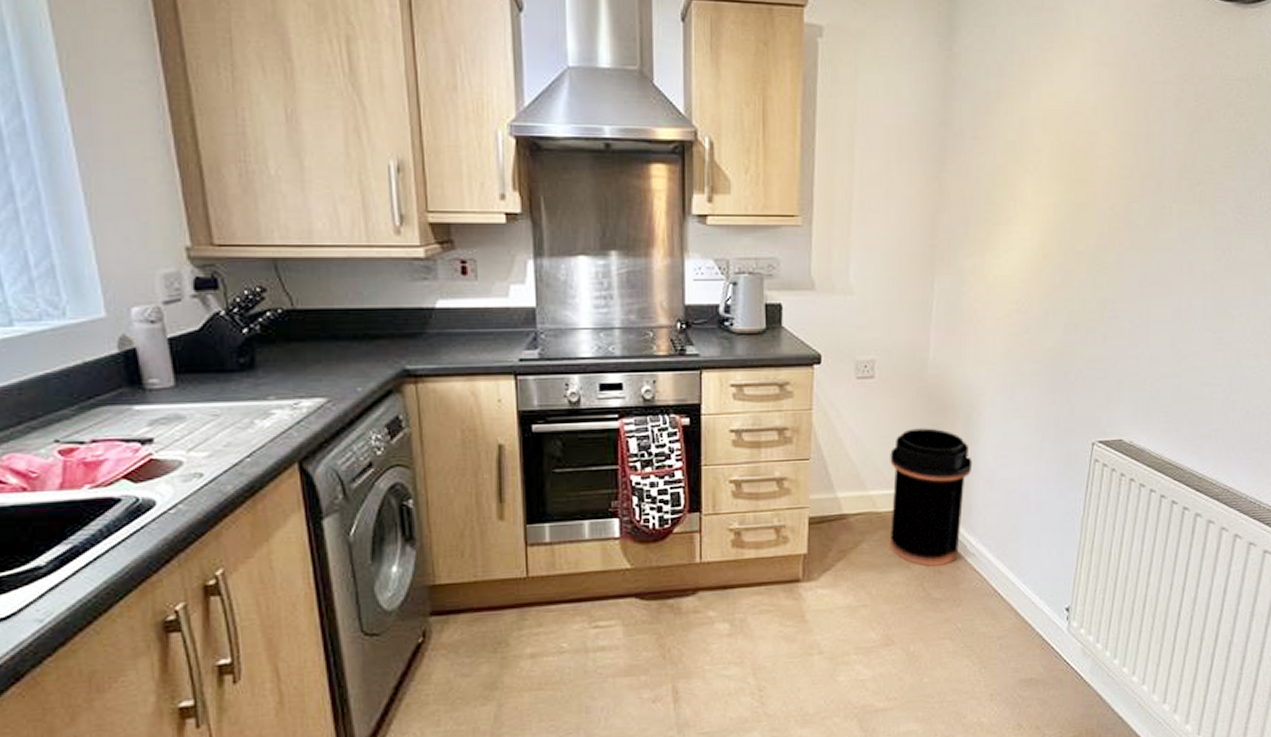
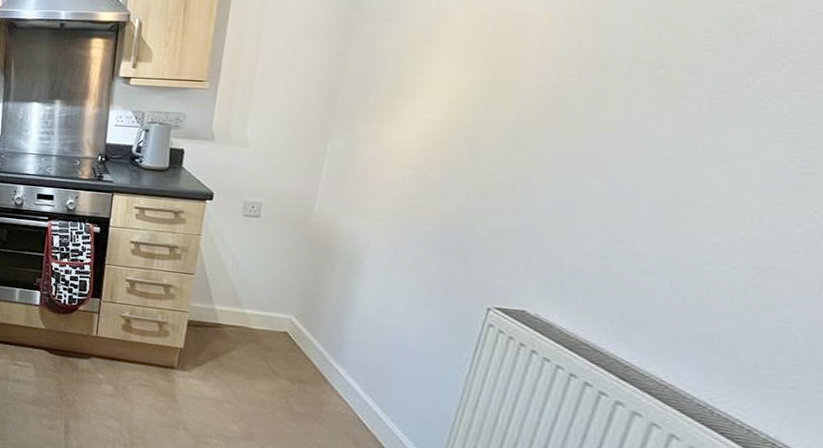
trash can: present [890,428,973,566] -> none [259,264,350,387]

